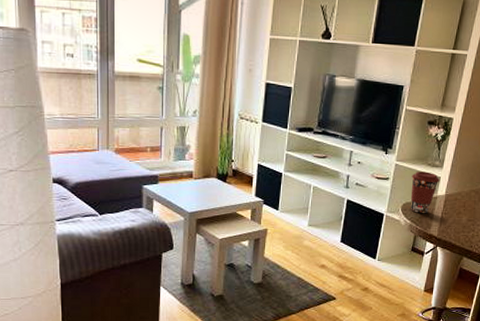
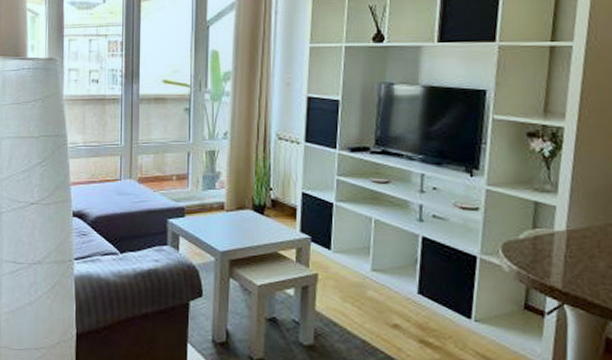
coffee cup: present [410,171,440,214] -> none [512,199,555,257]

